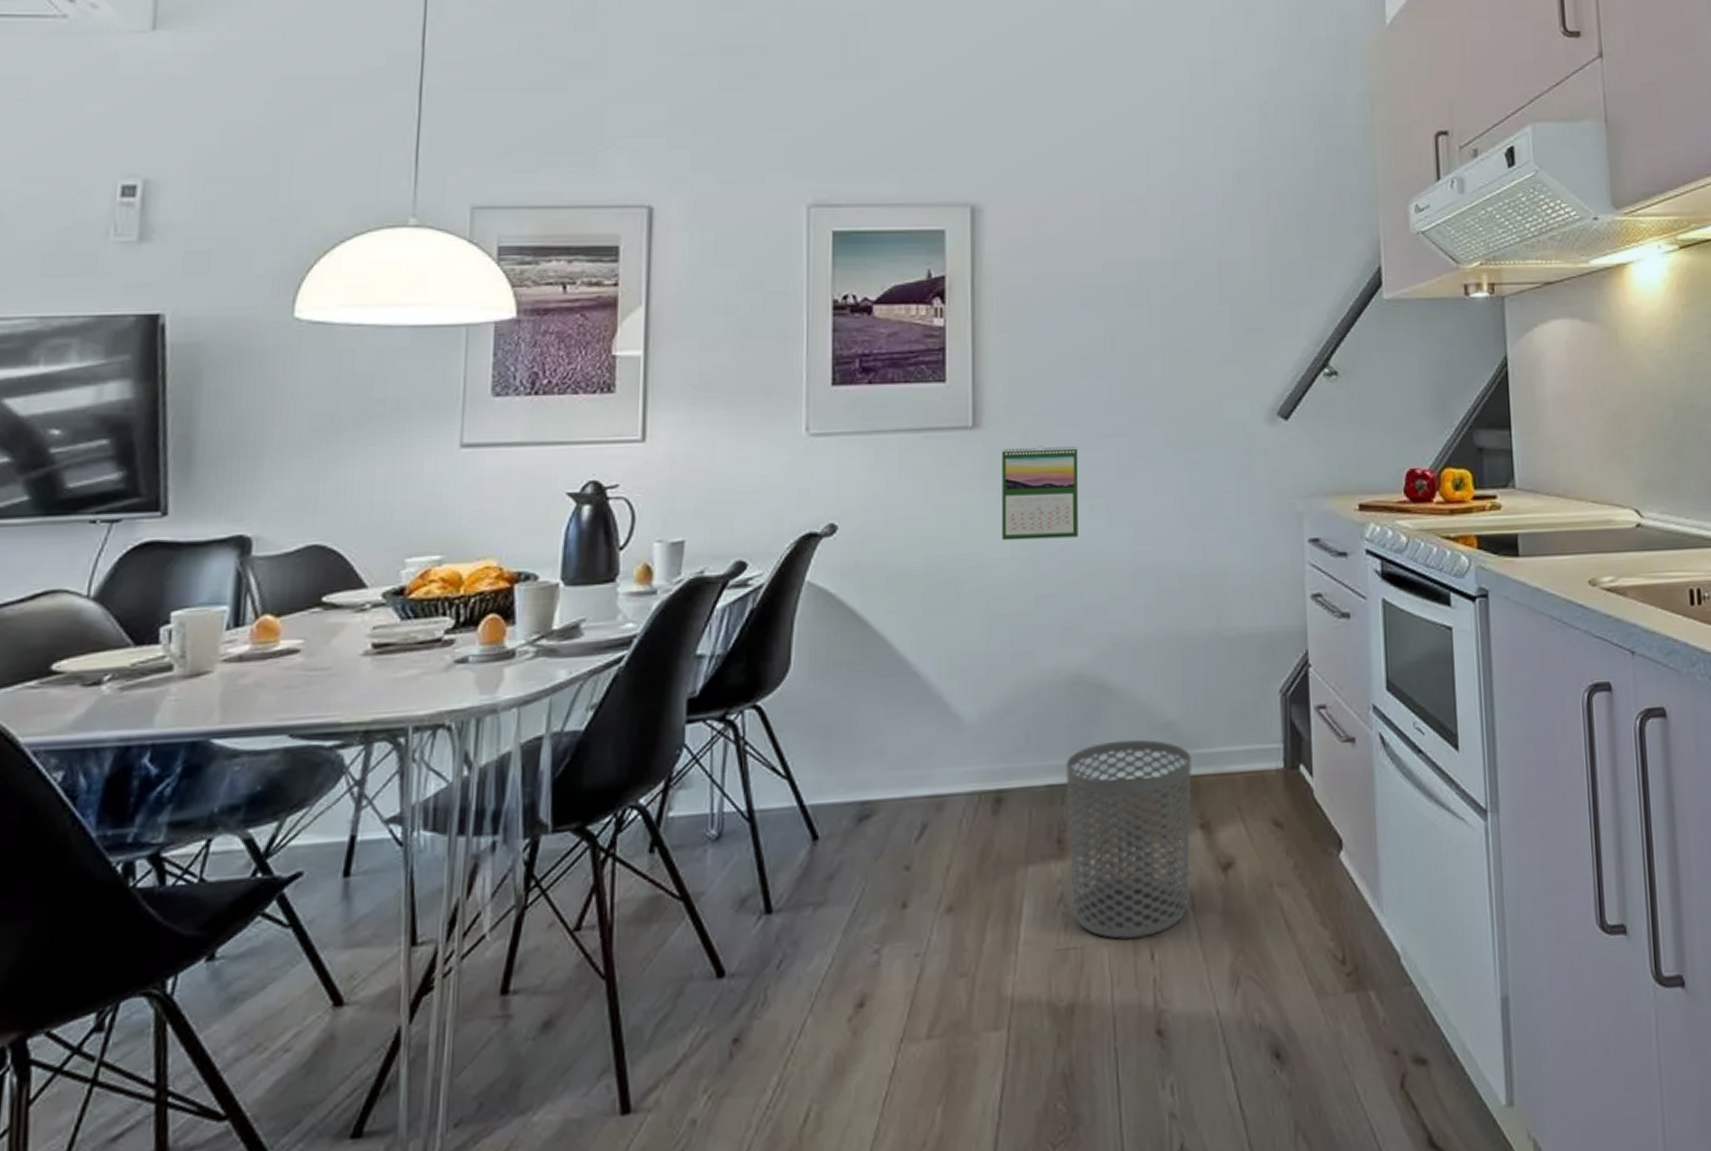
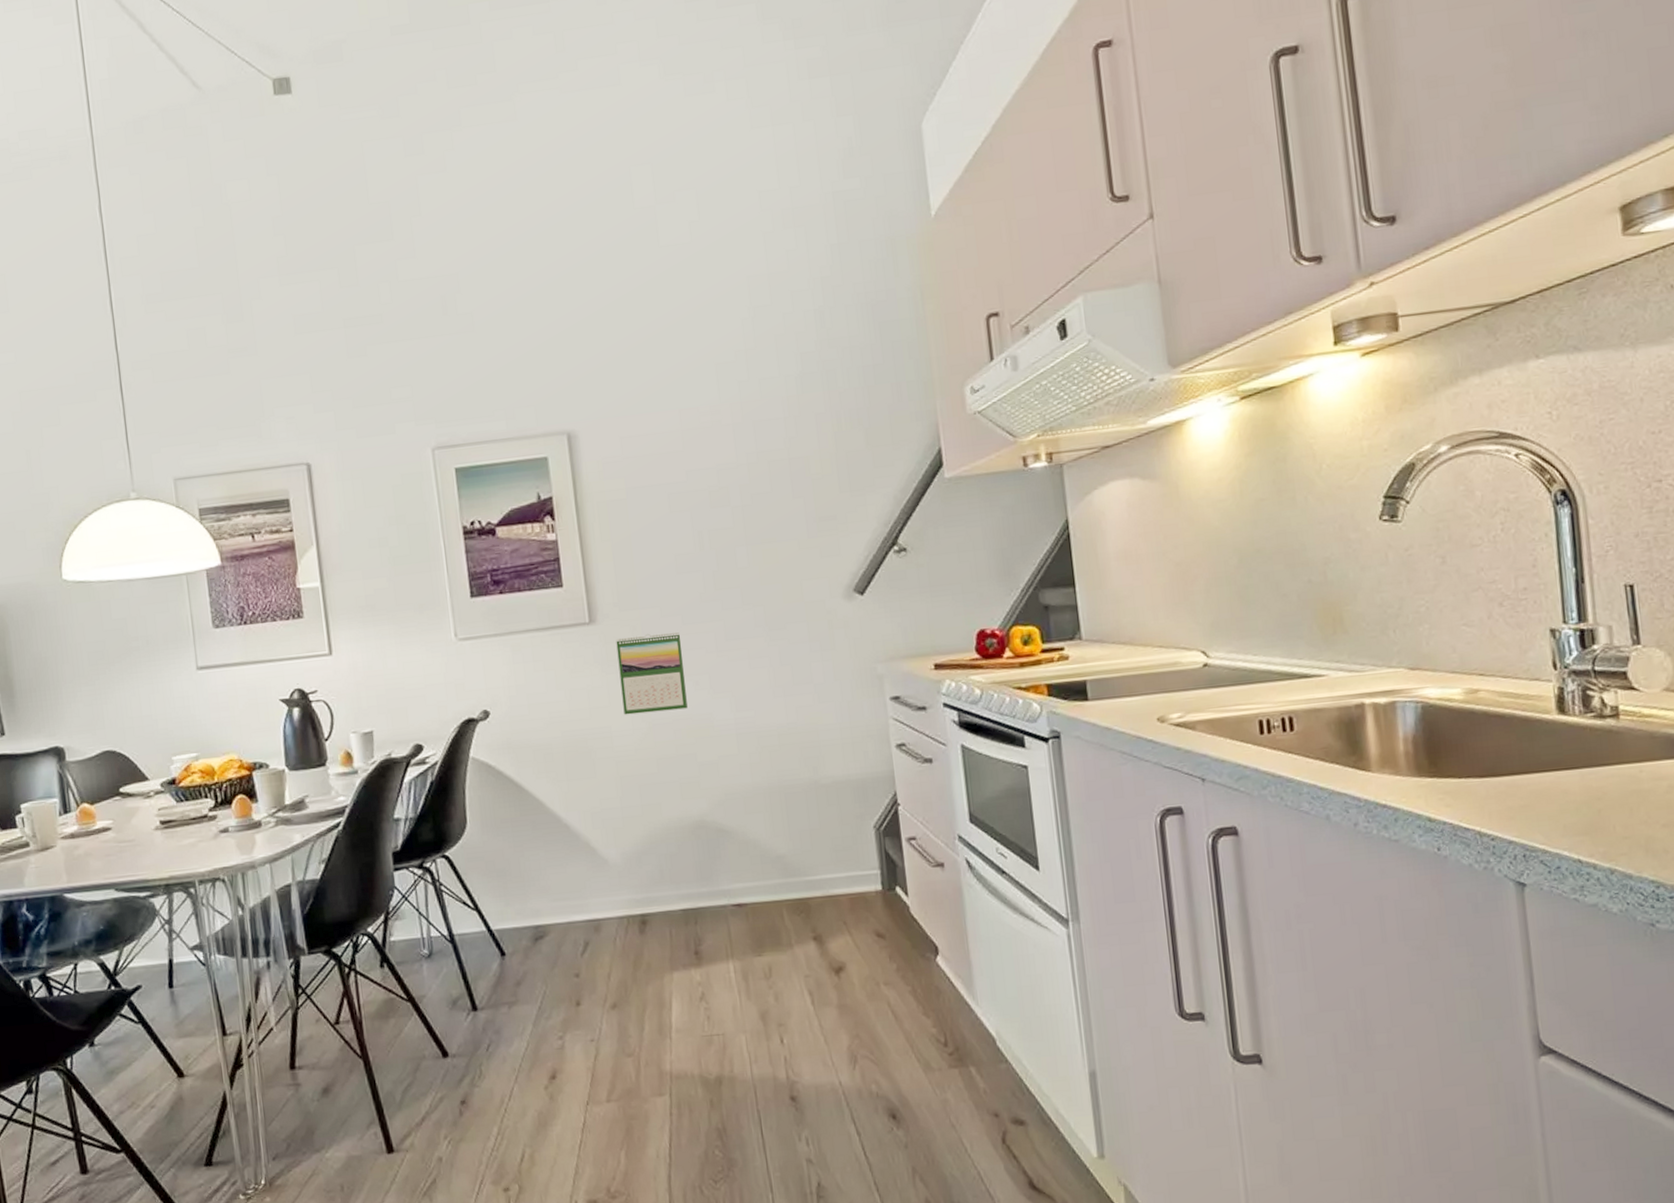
waste bin: present [1066,739,1192,939] -> none [695,871,809,1028]

